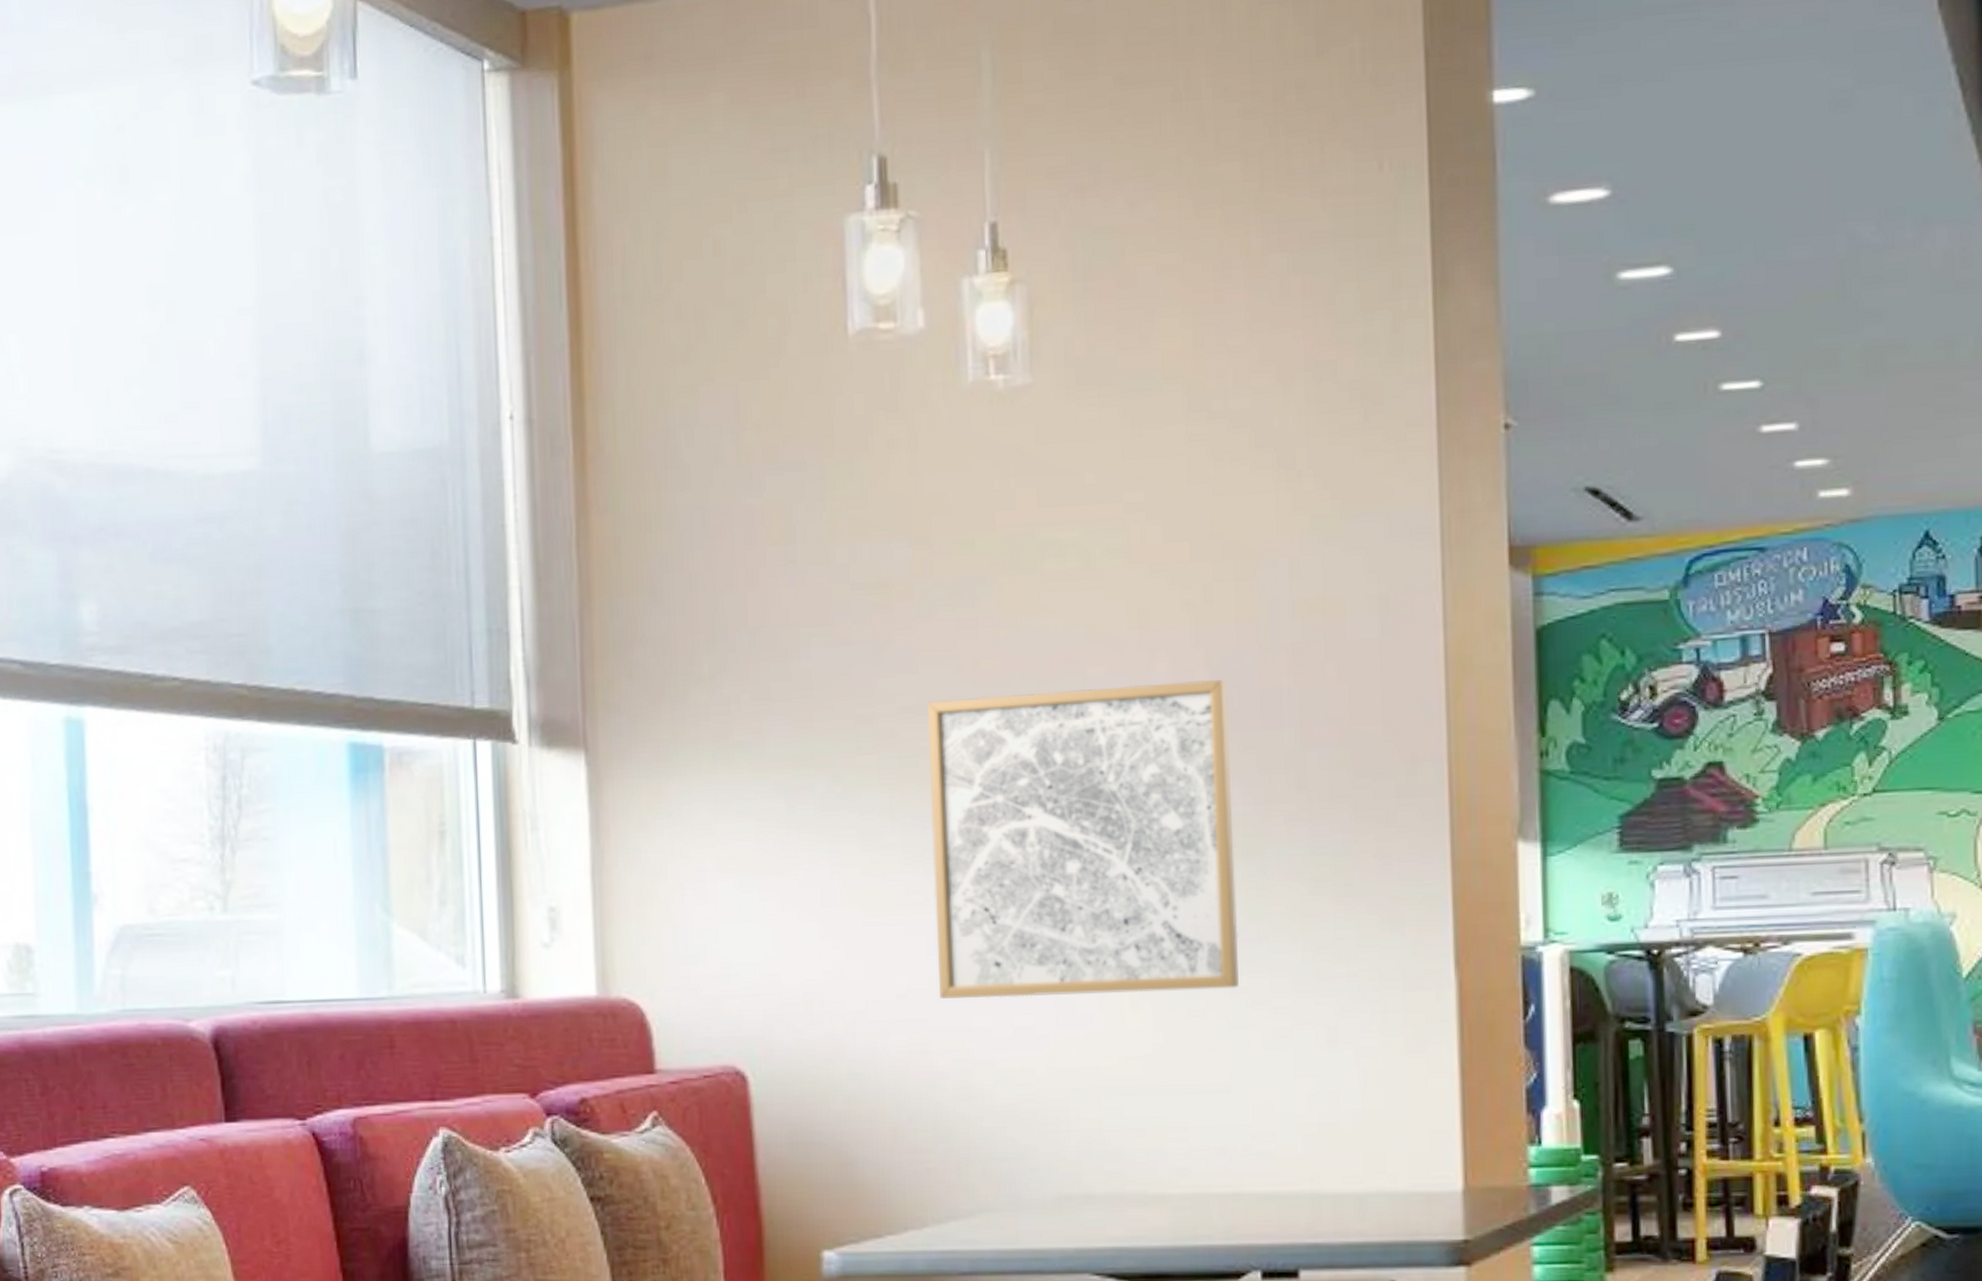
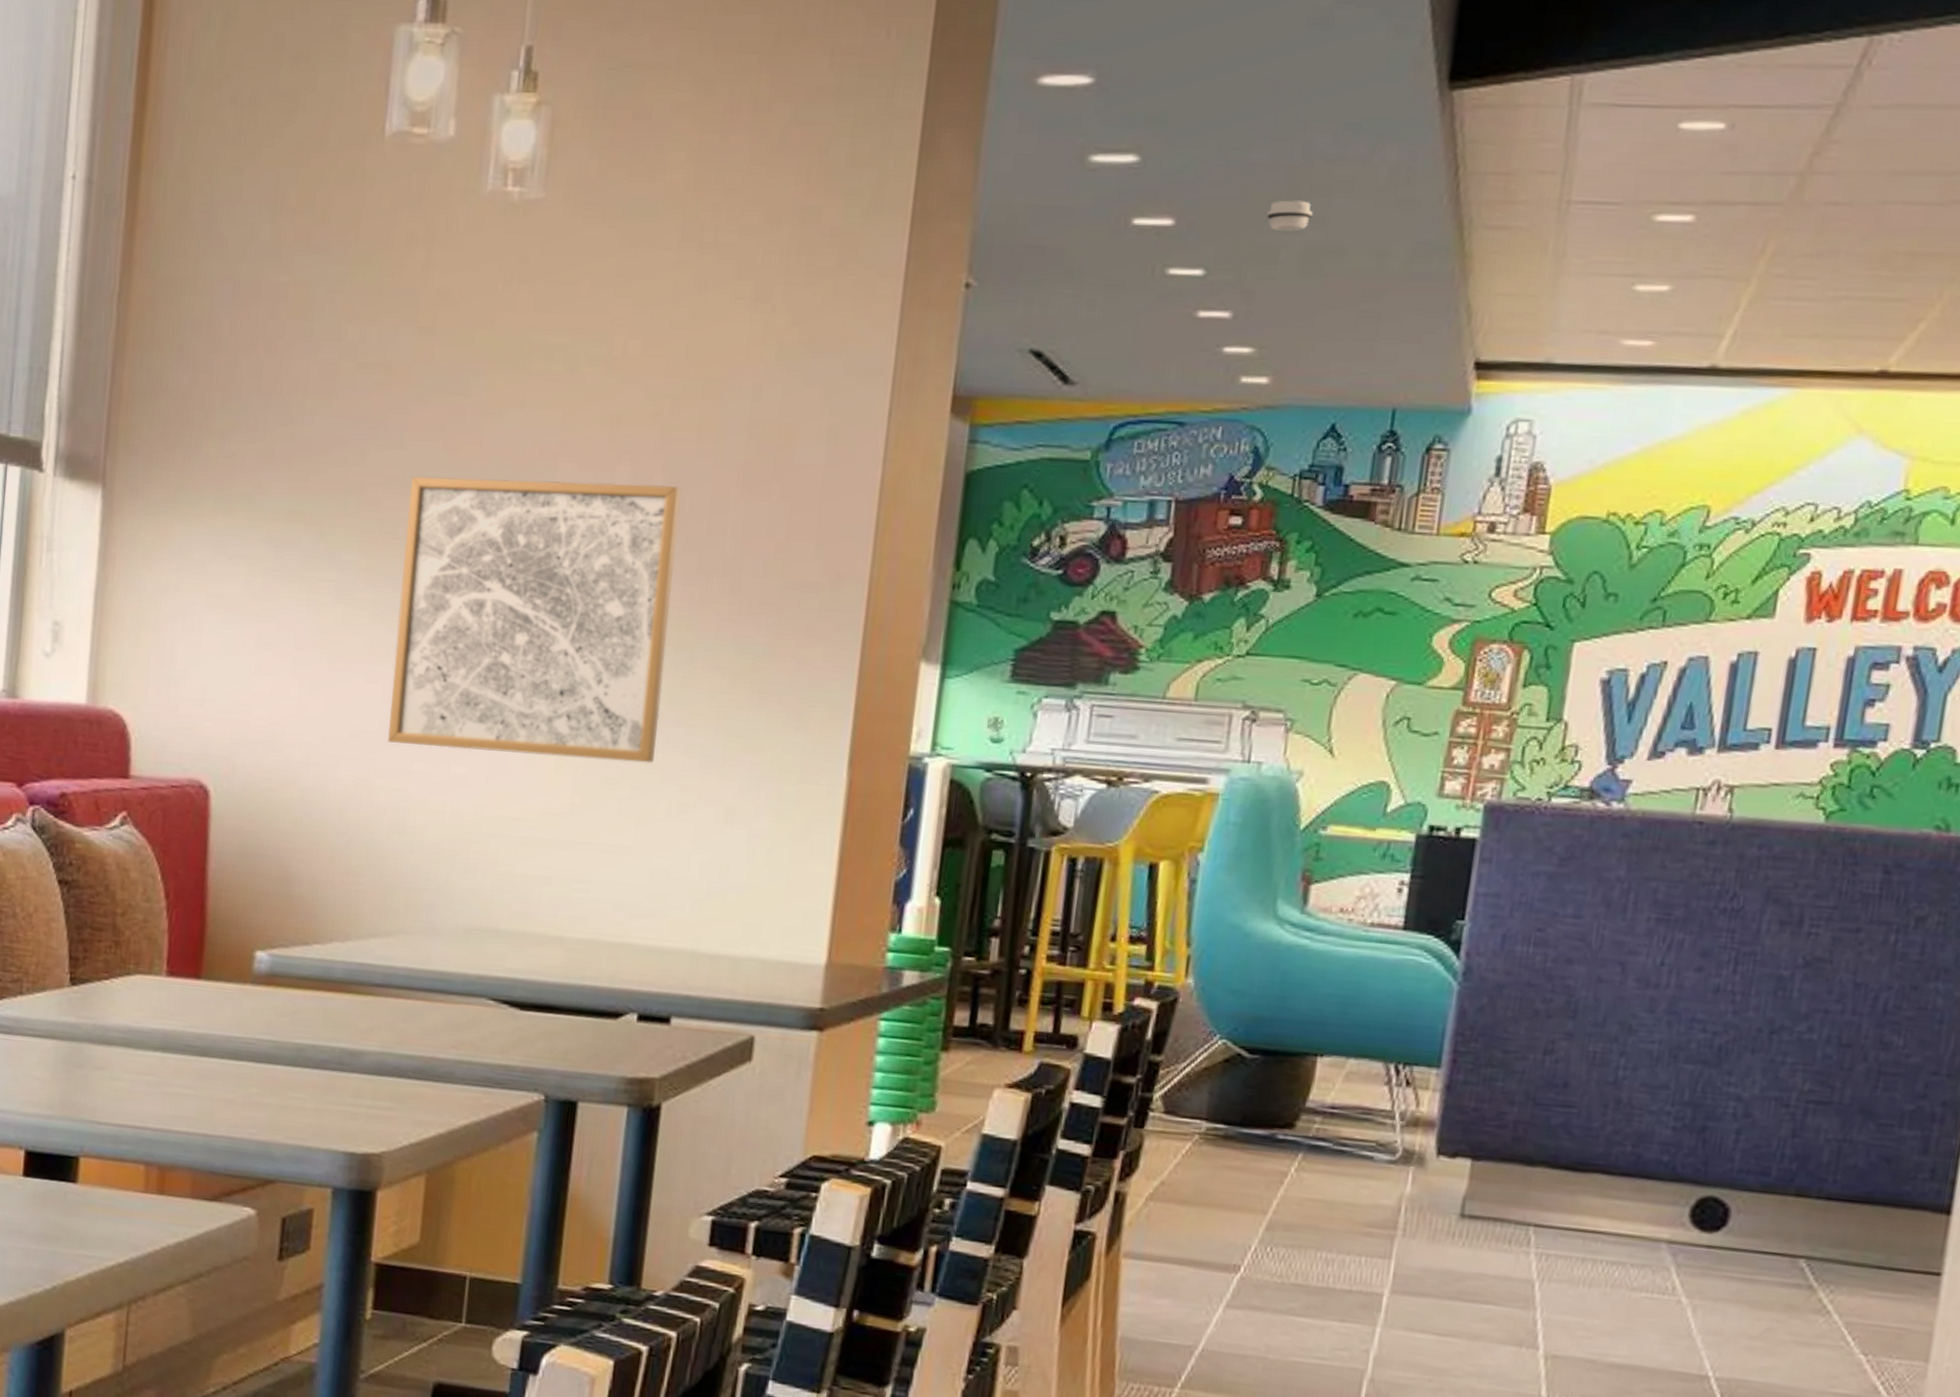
smoke detector: none [1817,295,1868,331] -> present [1266,200,1314,231]

